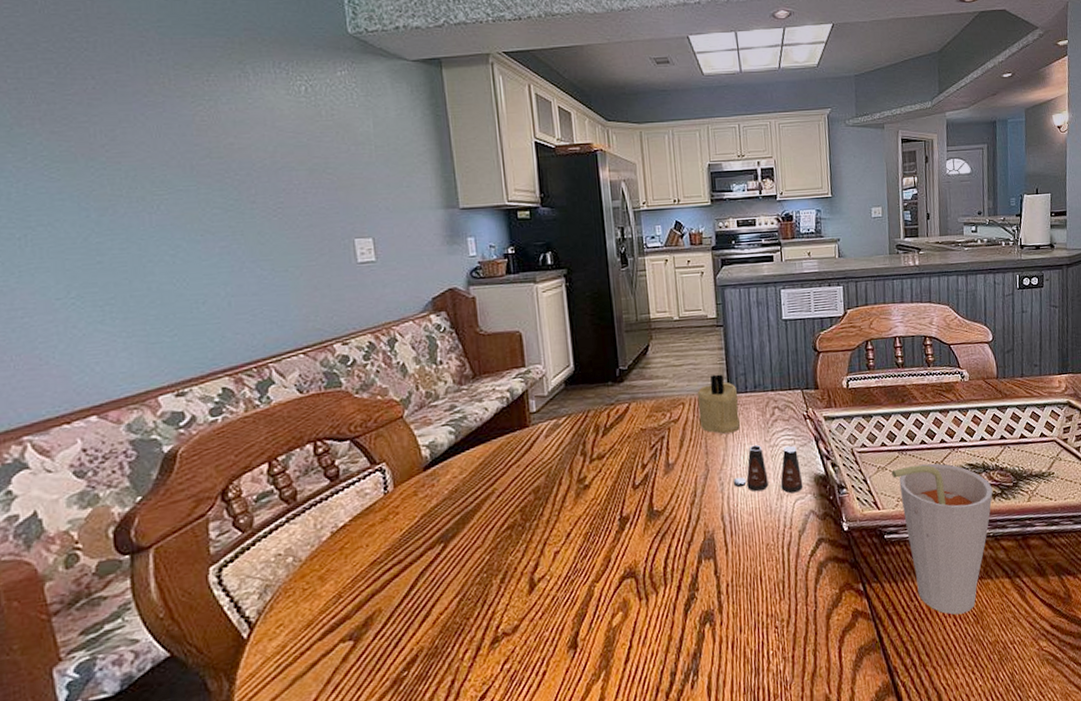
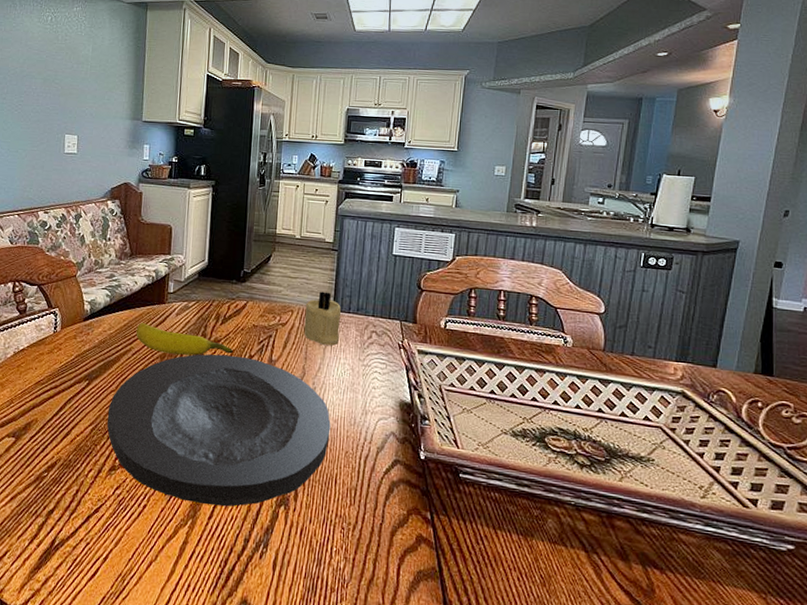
plate: none [476,467,747,653] -> present [106,354,331,507]
banana: none [496,455,623,487] -> present [136,322,234,356]
salt shaker: present [733,444,803,494] -> none [324,360,389,413]
cup: present [892,463,993,615] -> none [476,414,581,572]

